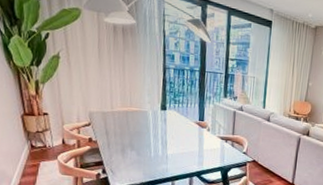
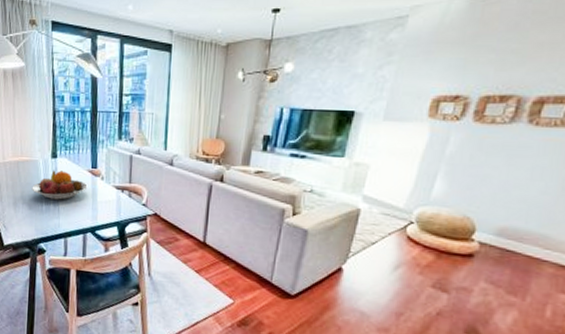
fruit bowl: none [140,121,195,148] -> present [32,170,88,200]

